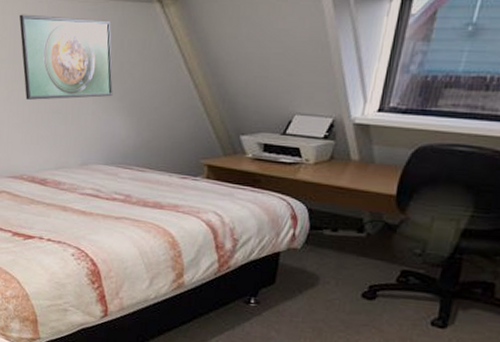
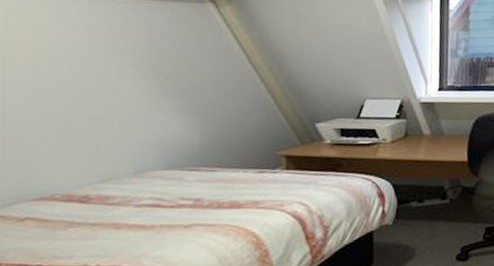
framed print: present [19,14,113,100] -> none [38,16,168,108]

